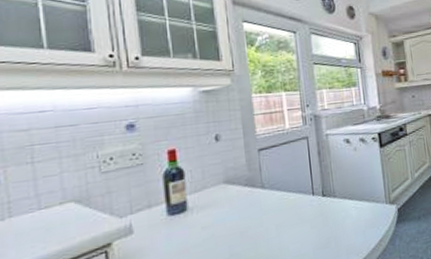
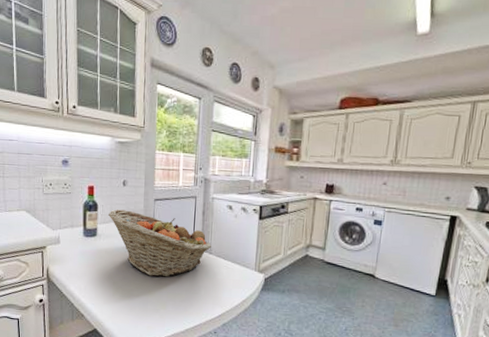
fruit basket: none [200,166,334,243] -> present [109,209,211,277]

